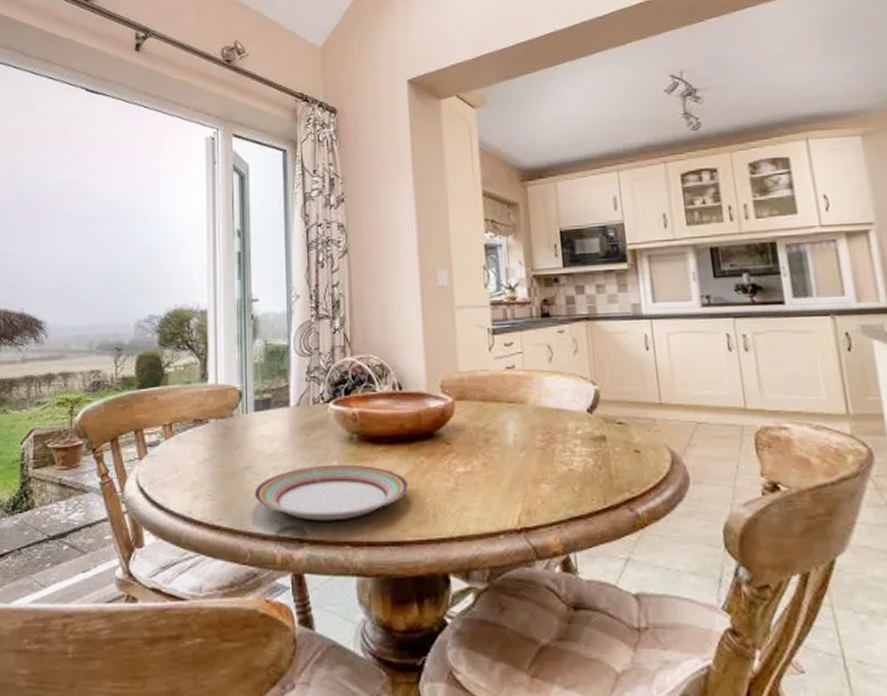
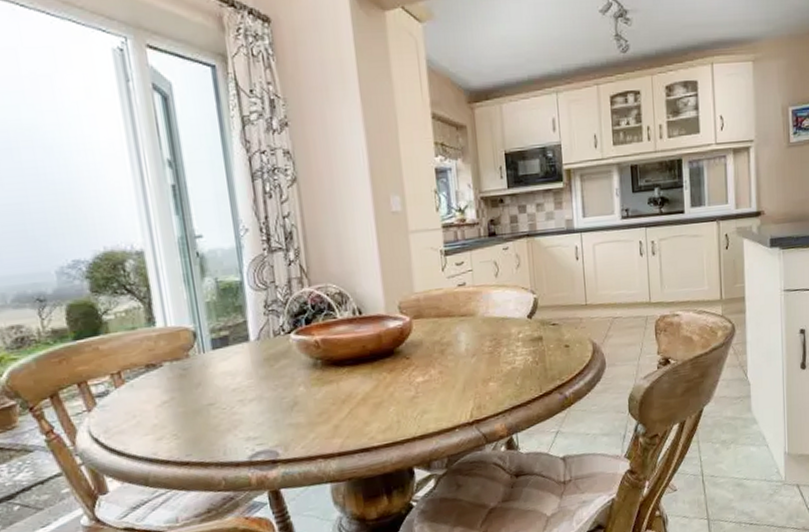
plate: present [254,464,409,521] -> none [221,386,374,443]

